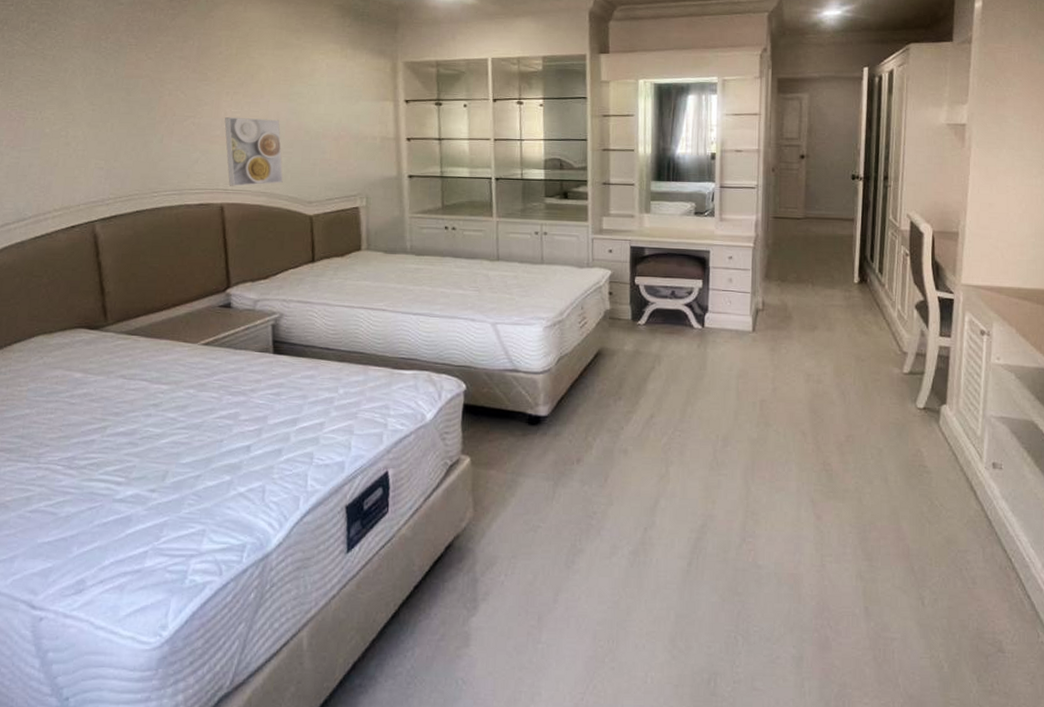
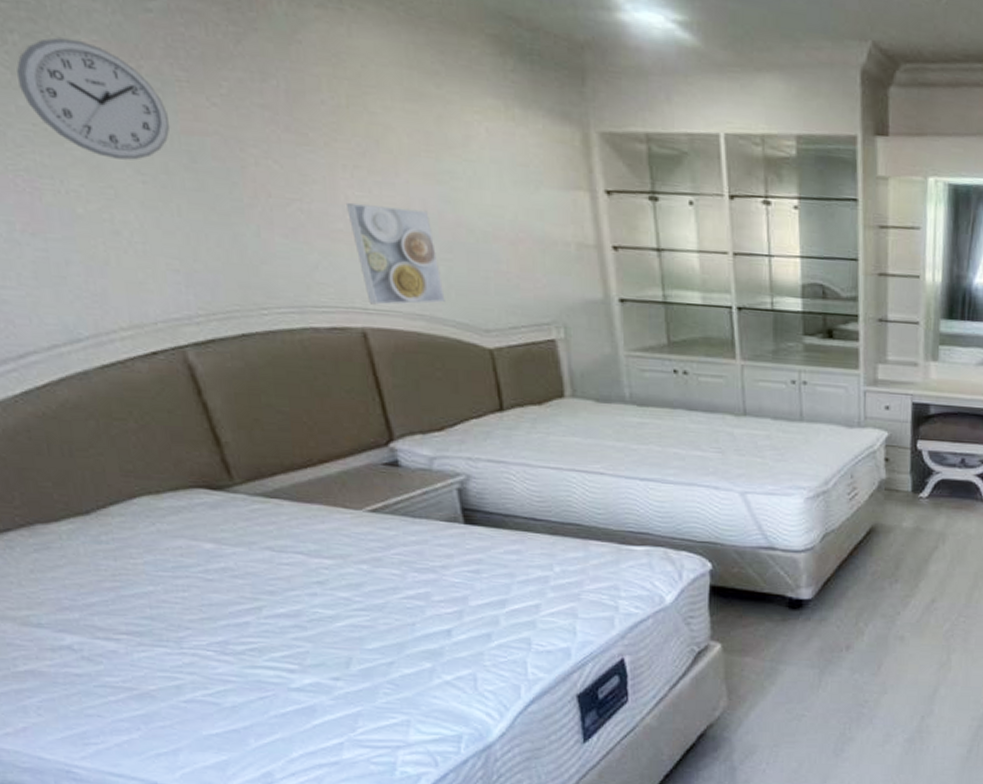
wall clock: none [29,23,119,96] -> present [15,37,171,161]

